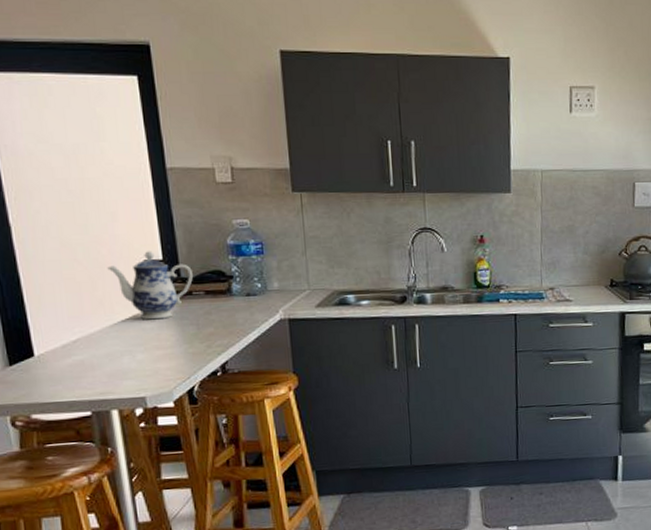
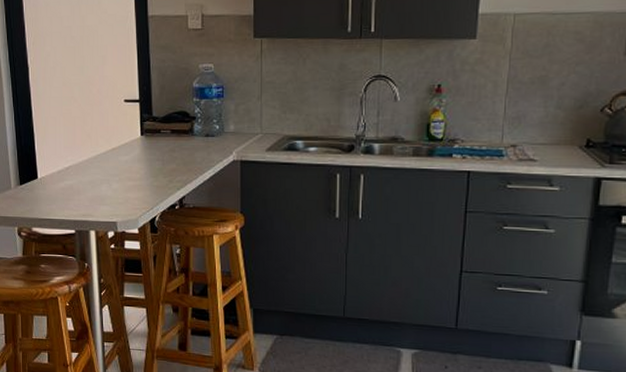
teapot: present [107,251,193,320] -> none [96,91,162,154]

